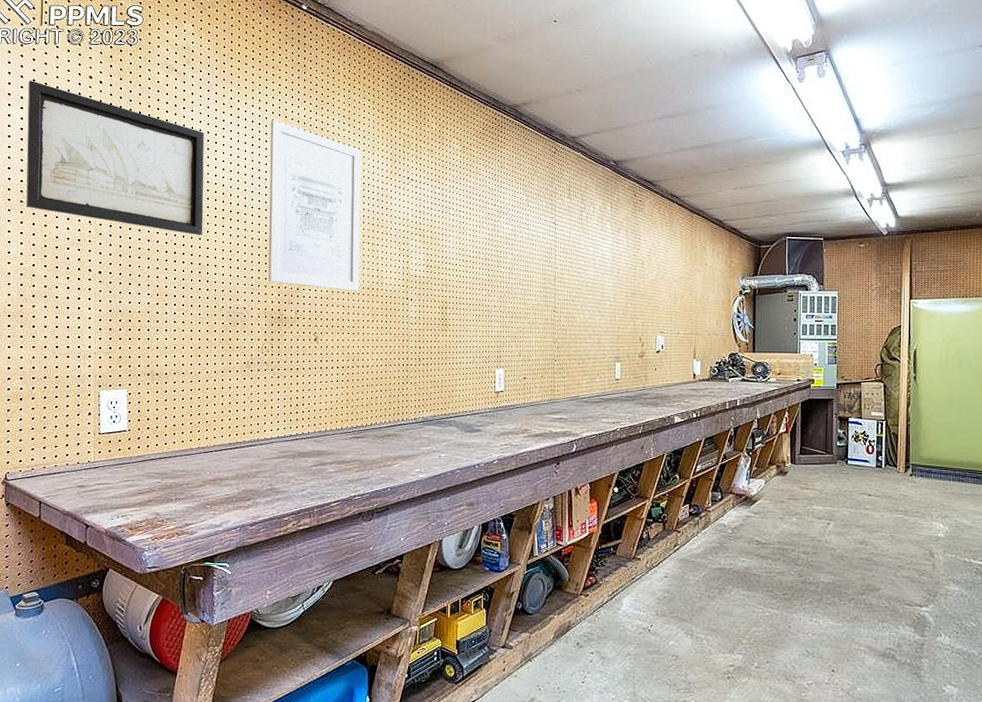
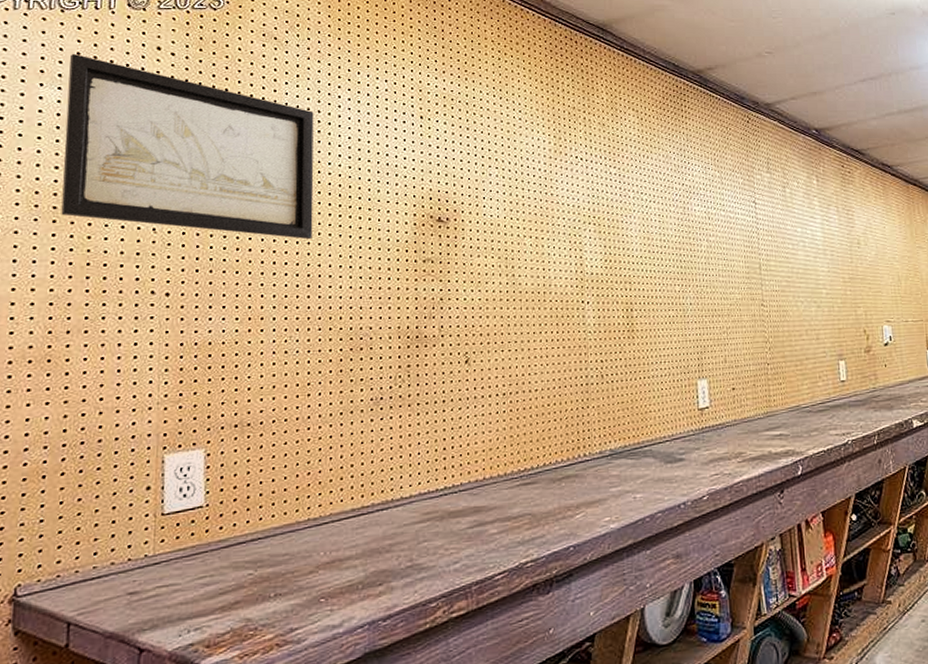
wall art: present [268,119,362,291] -> none [400,93,522,297]

